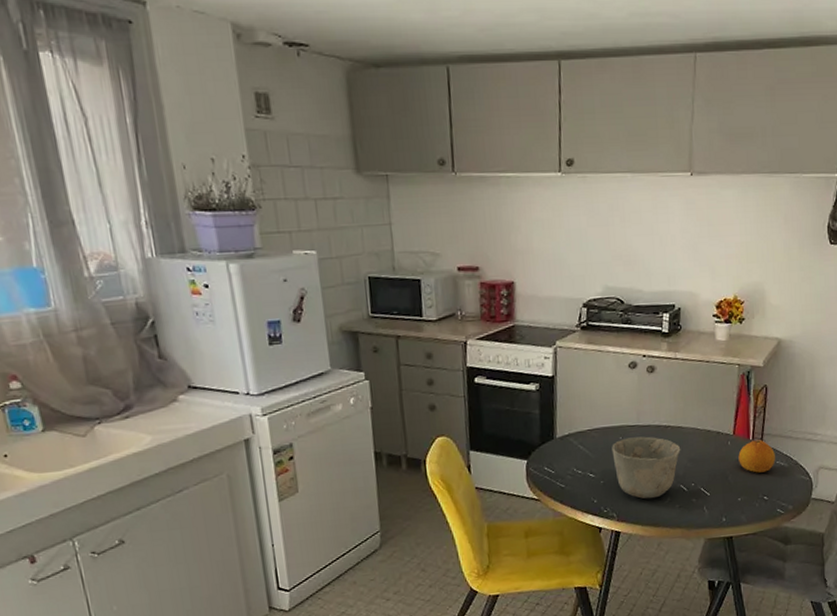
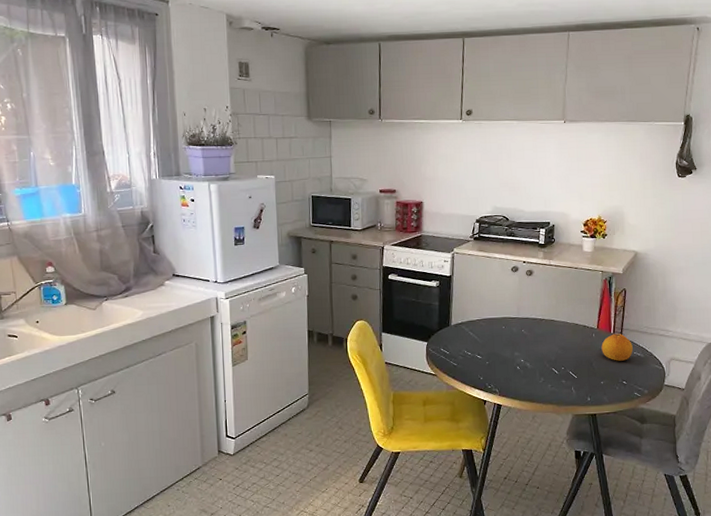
ceramic bowl: present [612,436,681,500] -> none [496,327,553,379]

